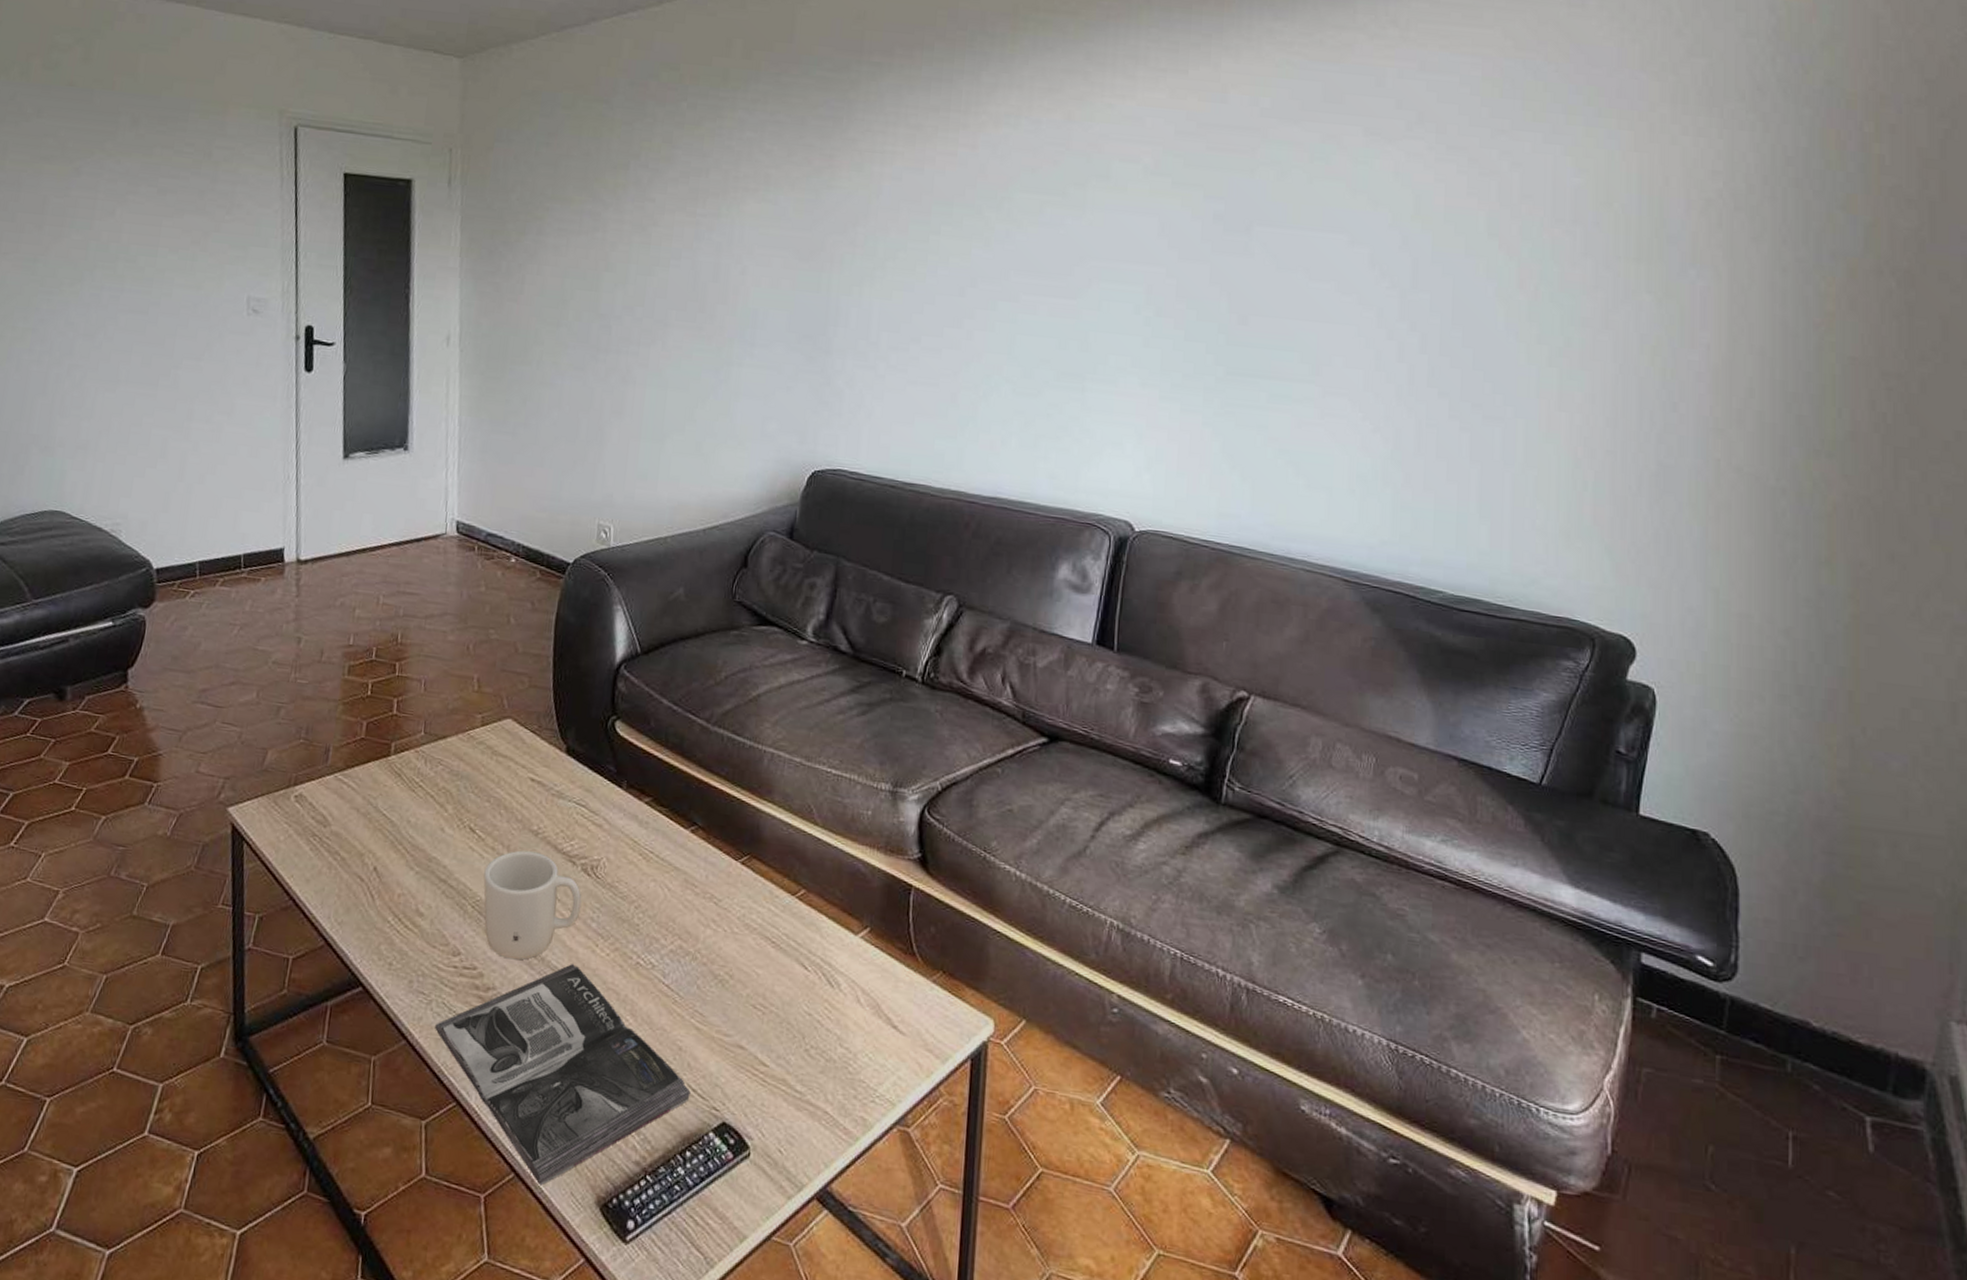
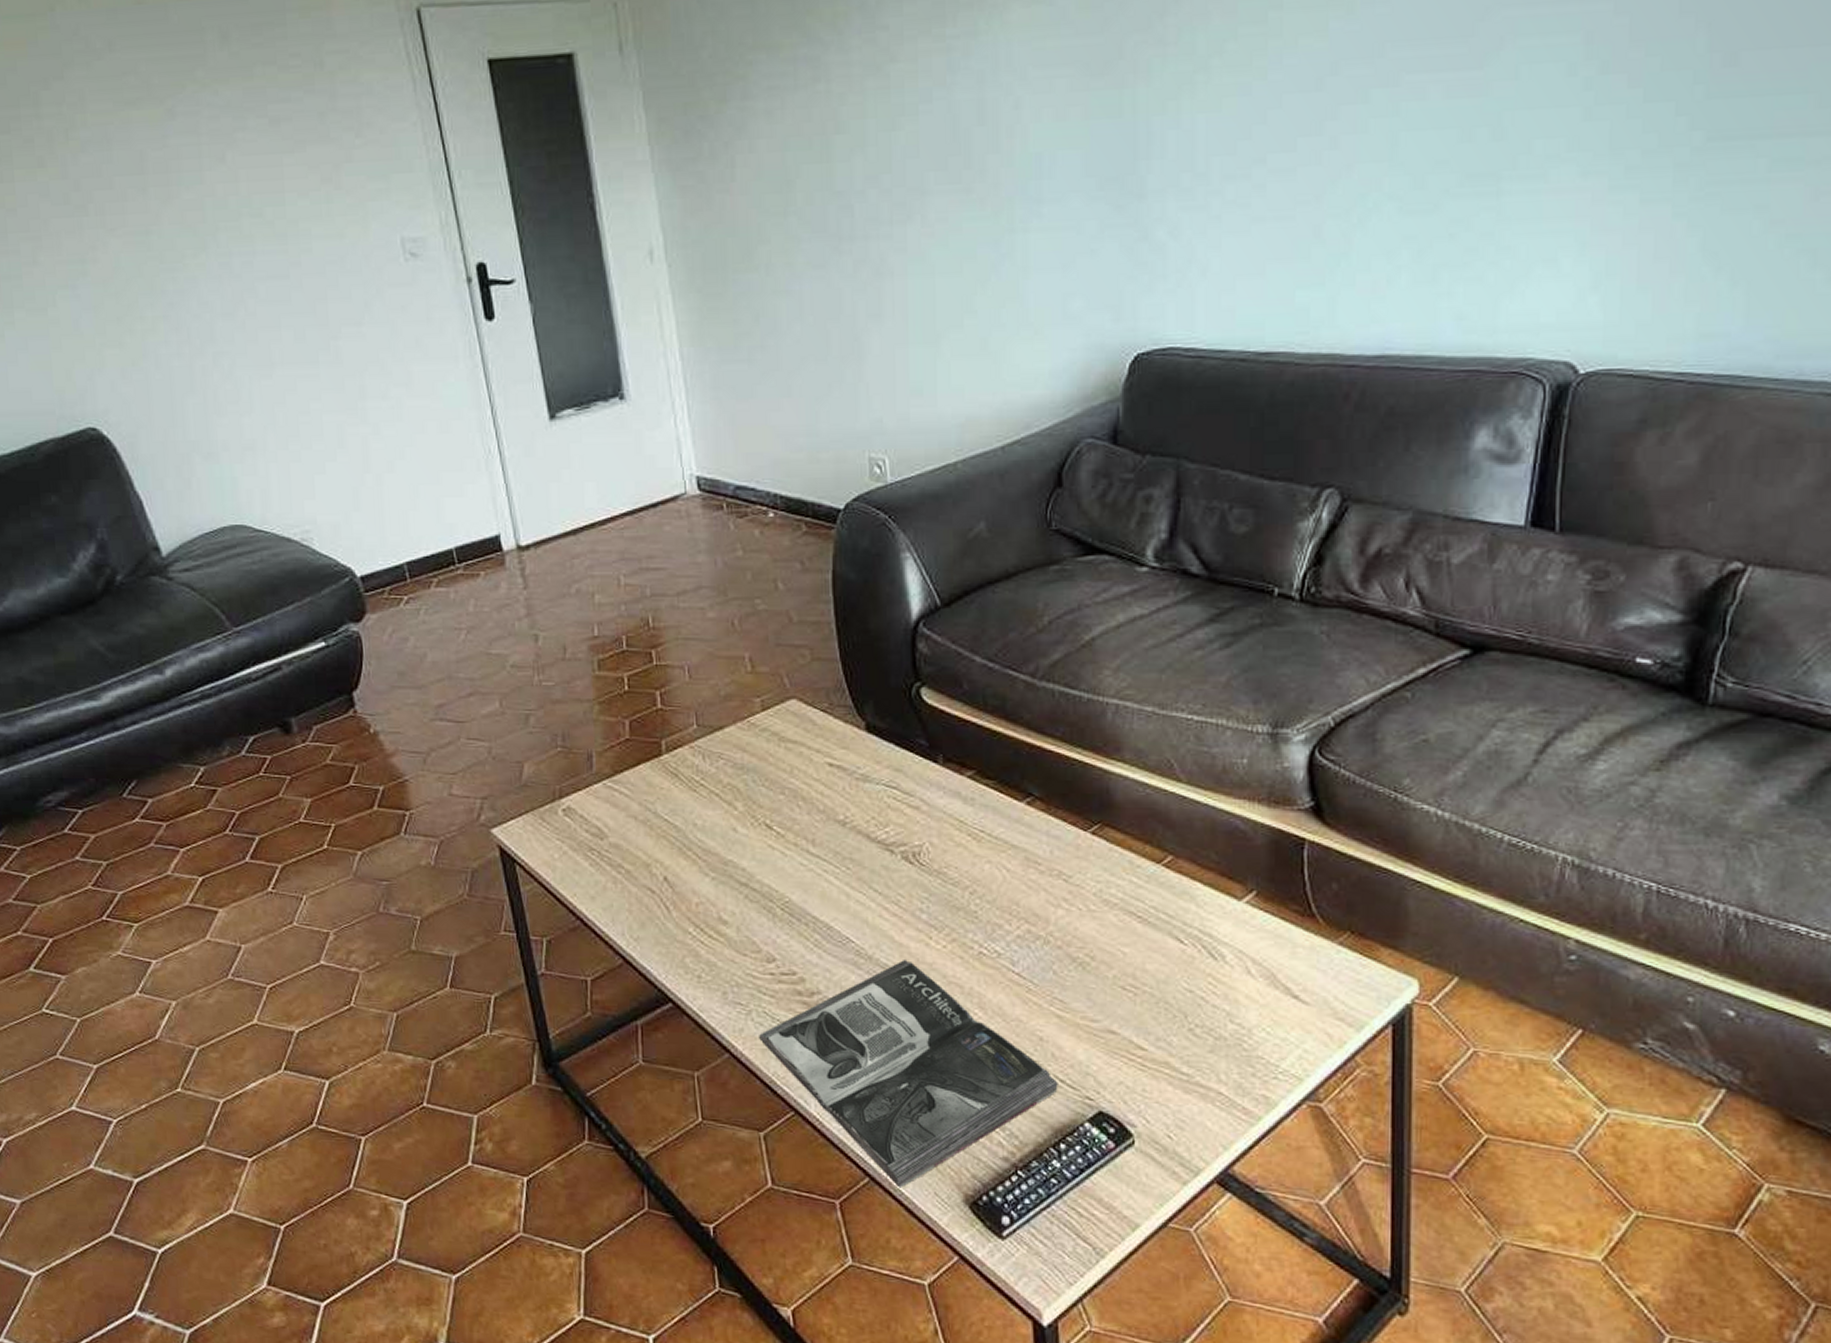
mug: present [483,850,582,960] -> none [789,843,907,961]

